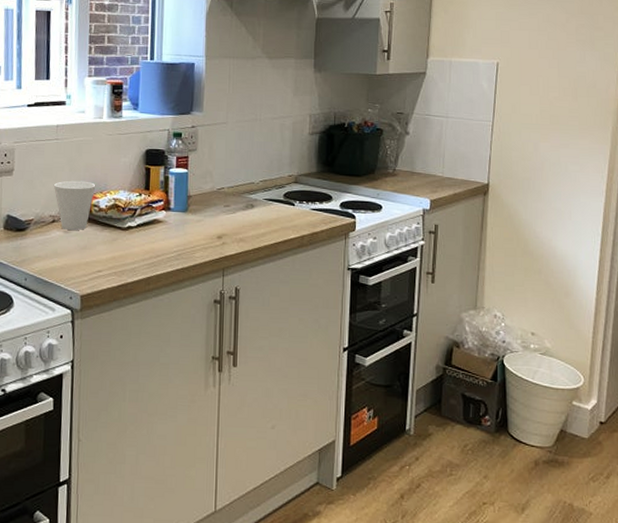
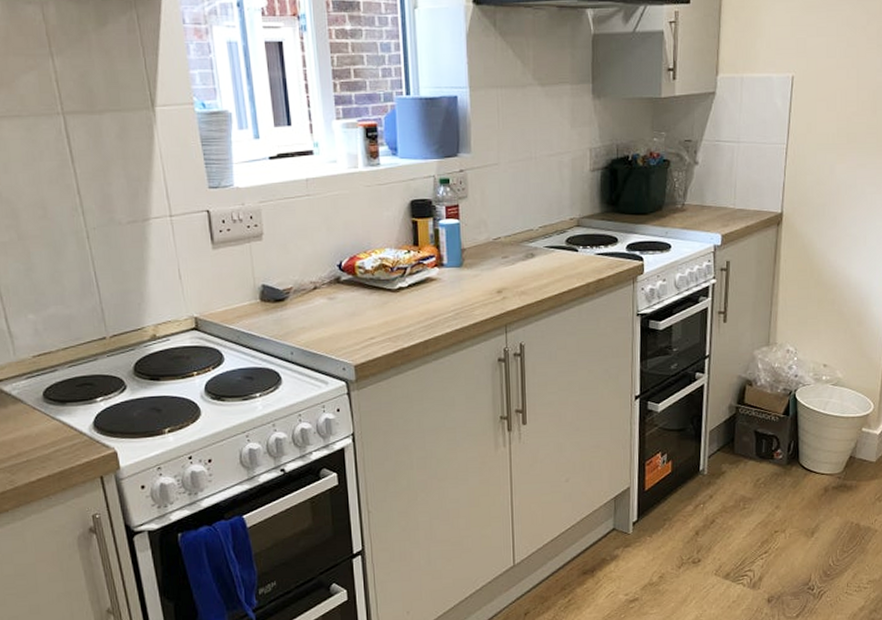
cup: present [53,180,96,230] -> none [310,240,359,296]

